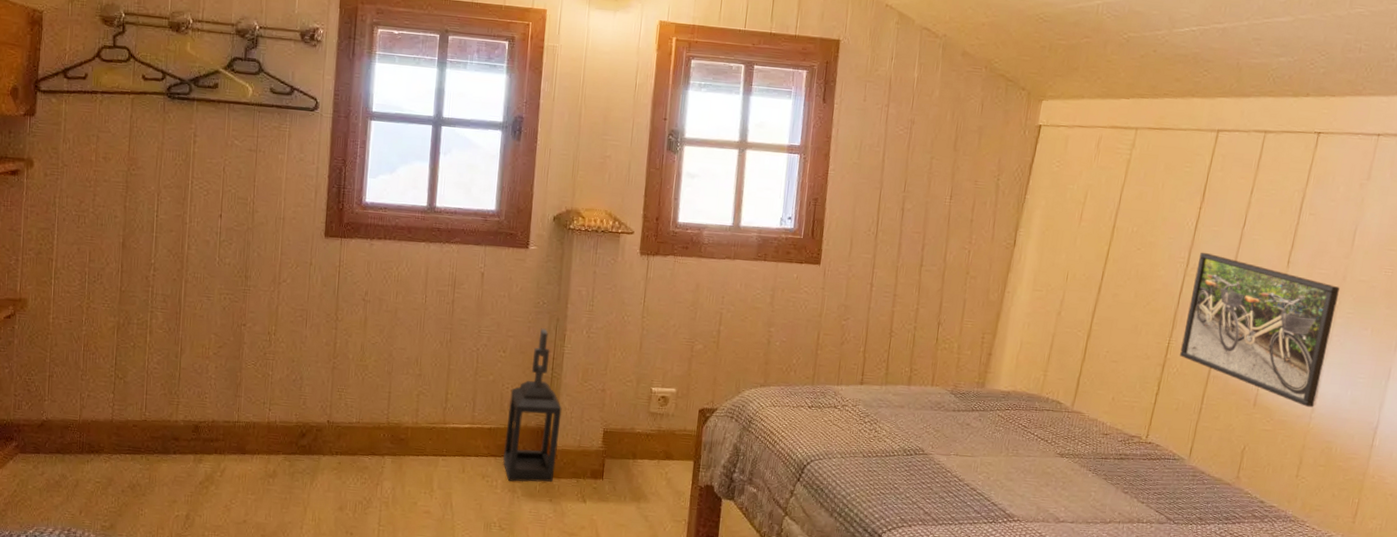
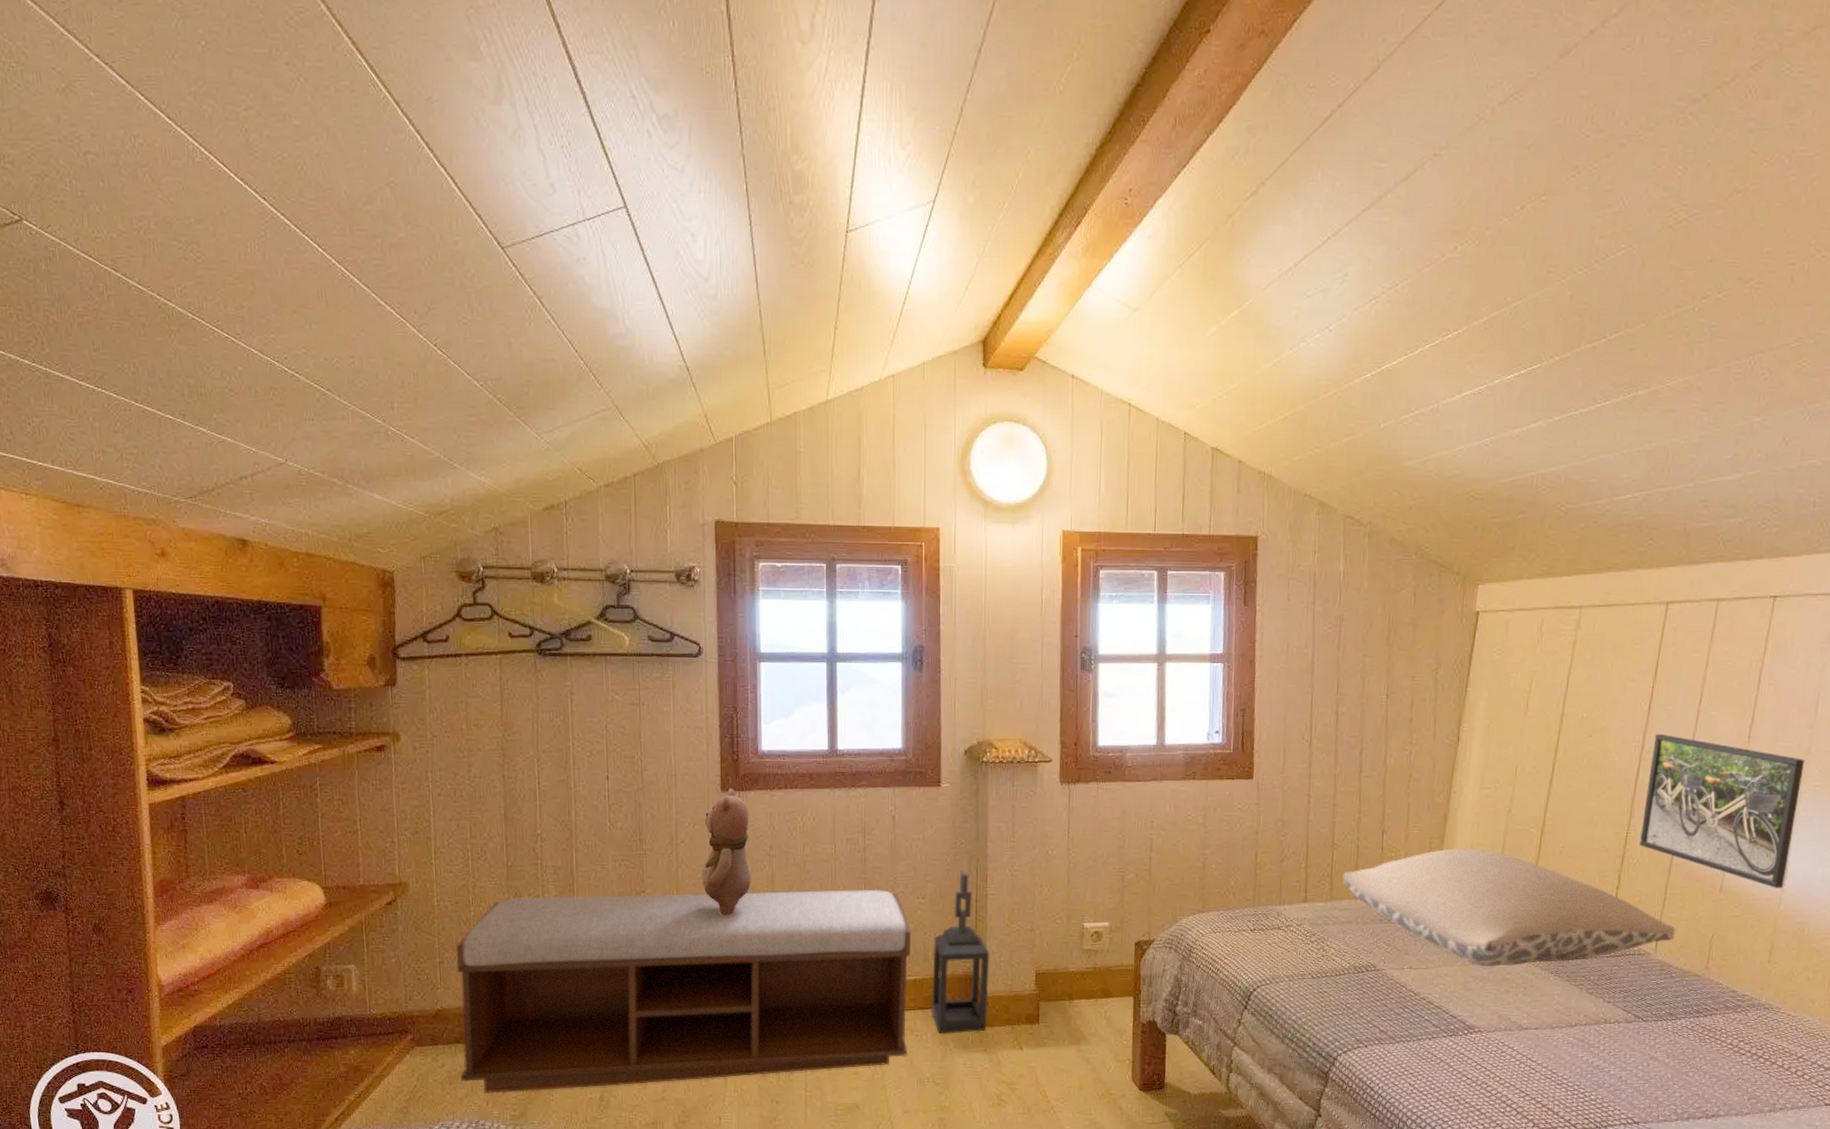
bench: none [58,321,491,507] -> present [456,889,912,1093]
teddy bear: none [299,234,349,355] -> present [701,787,751,917]
pillow: none [898,344,1210,461] -> present [1343,847,1676,966]

